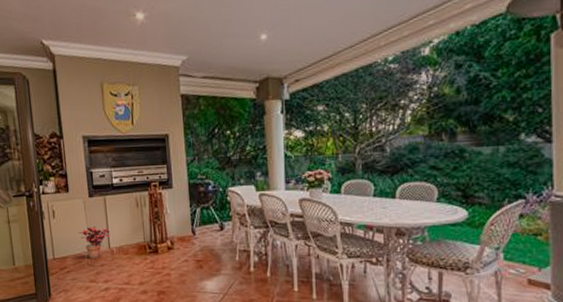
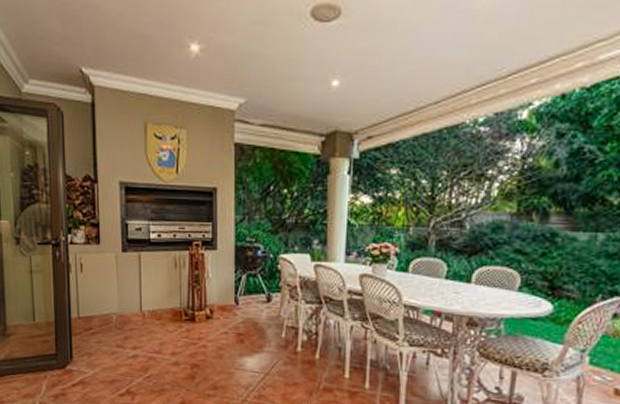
potted plant: present [79,227,110,259] -> none [108,285,143,322]

